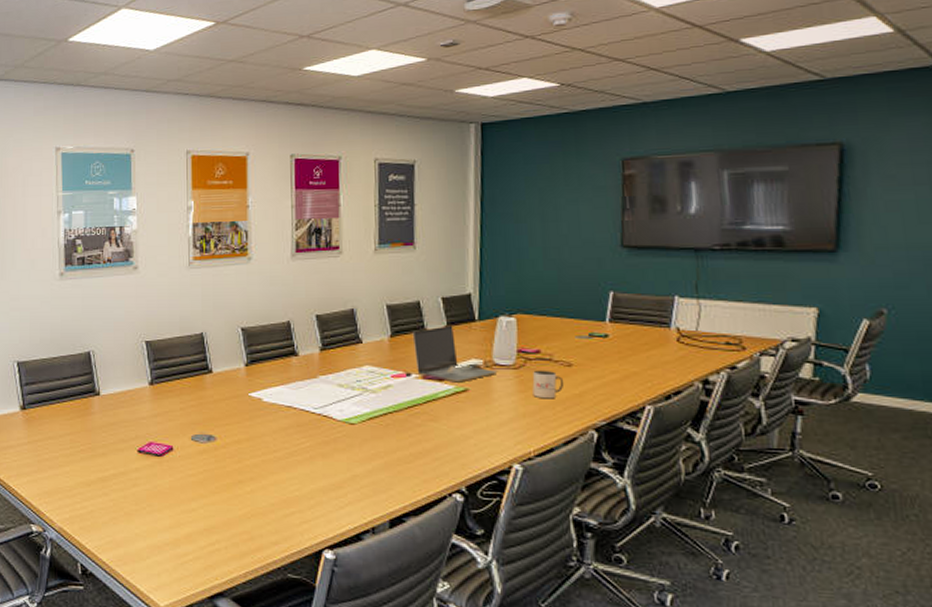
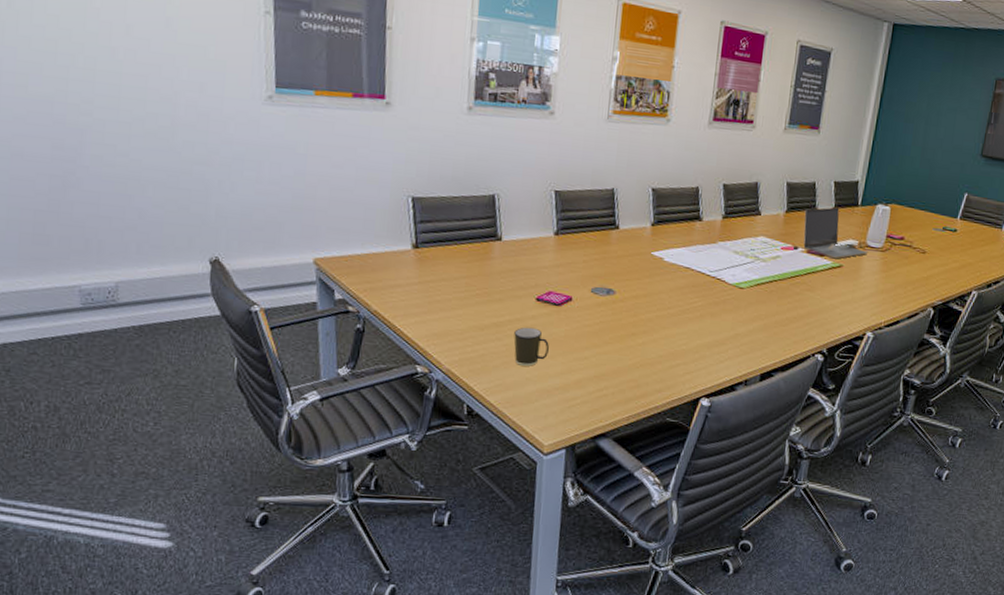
mug: none [120,480,155,521] -> present [513,327,549,366]
mug: present [532,370,565,399] -> none [892,254,918,280]

